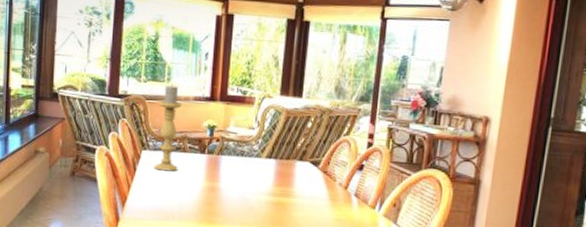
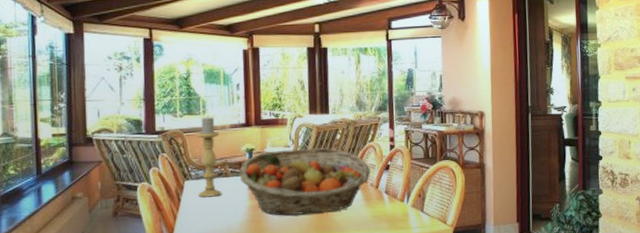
fruit basket: none [198,131,342,207] -> present [239,148,371,216]

